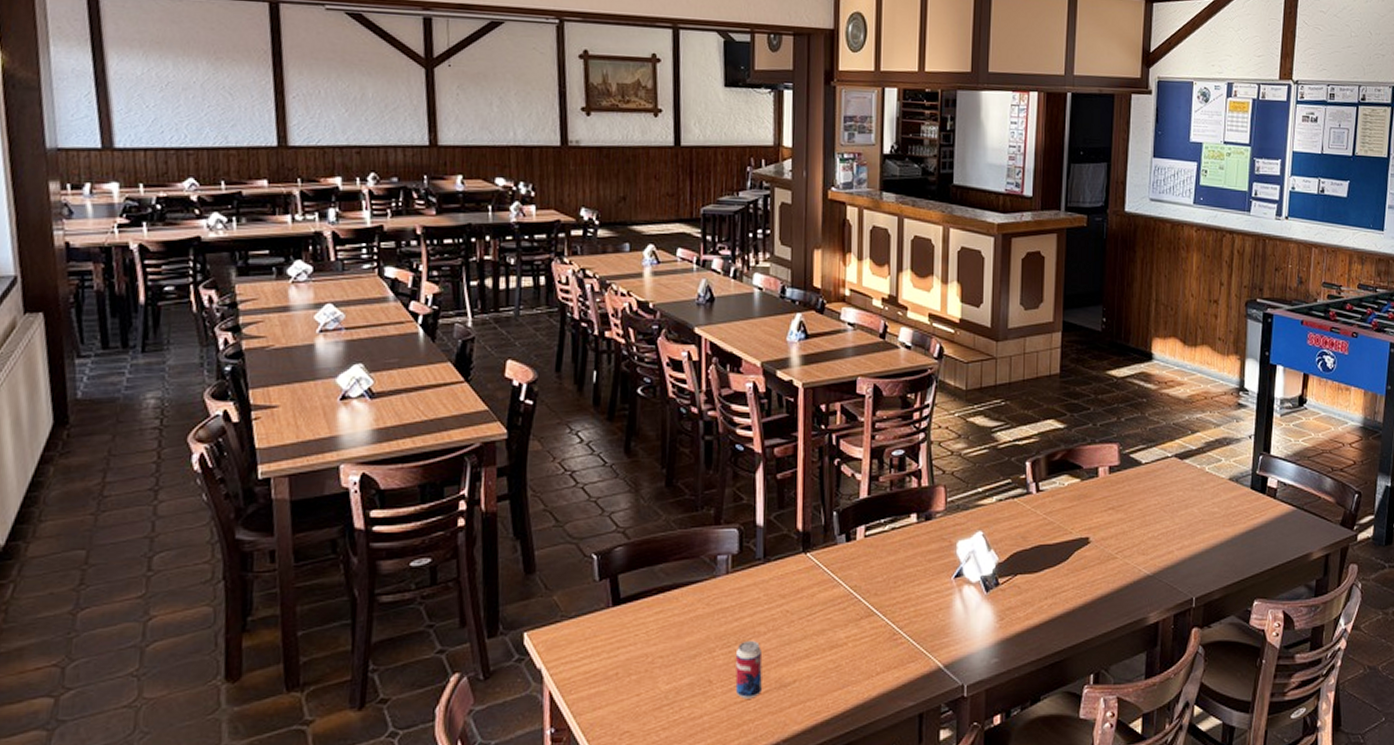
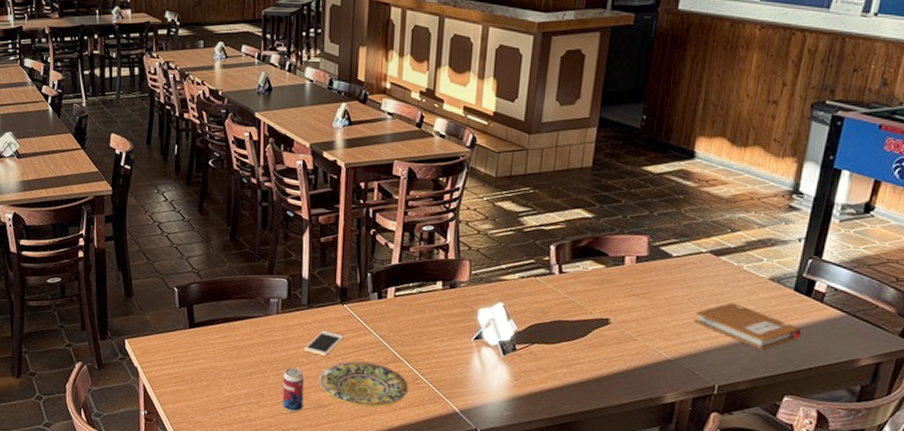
cell phone: none [761,589,809,621] -> present [304,331,344,356]
plate: none [781,620,886,679] -> present [319,361,409,407]
notebook: none [1167,507,1262,554] -> present [694,302,802,350]

